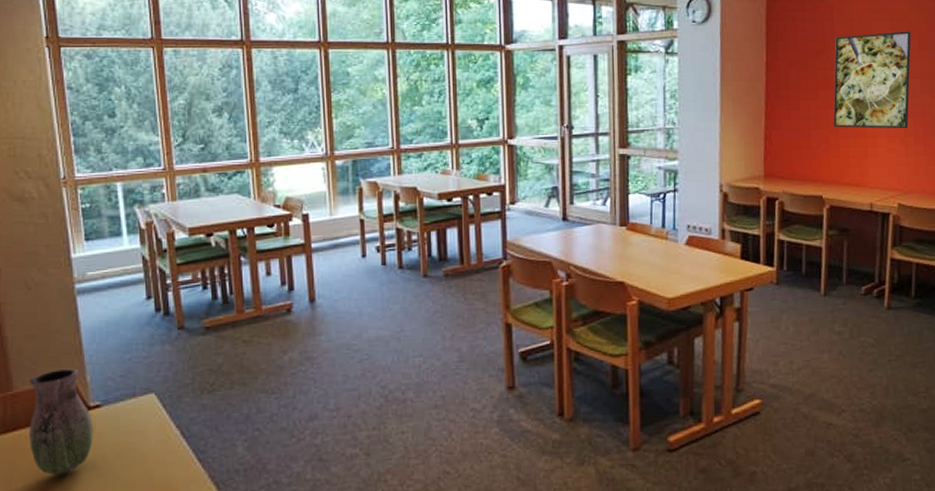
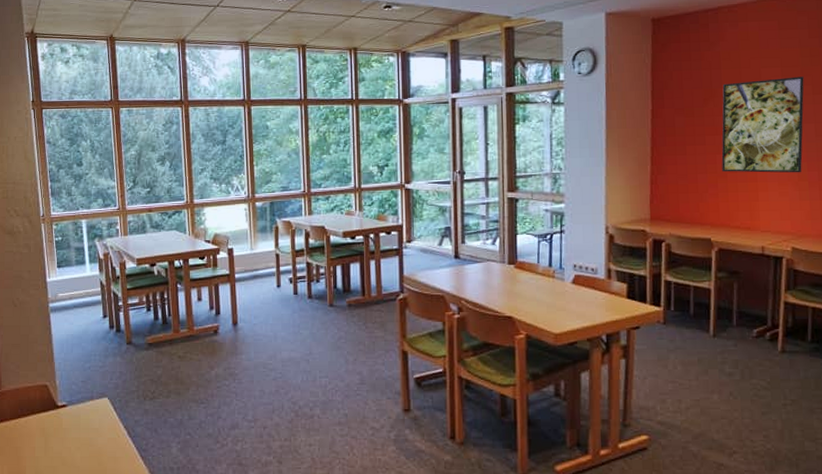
vase: present [29,368,93,475] -> none [12,373,60,461]

